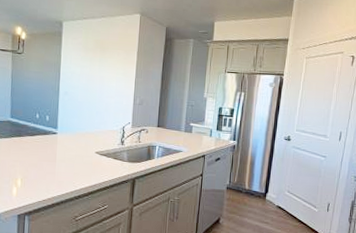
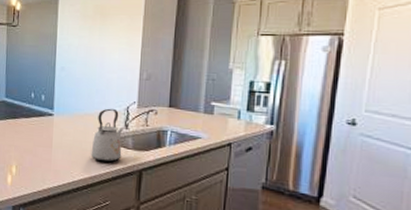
kettle: none [91,127,120,173] -> present [91,108,123,163]

